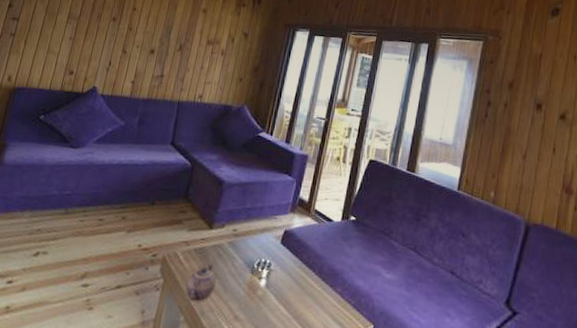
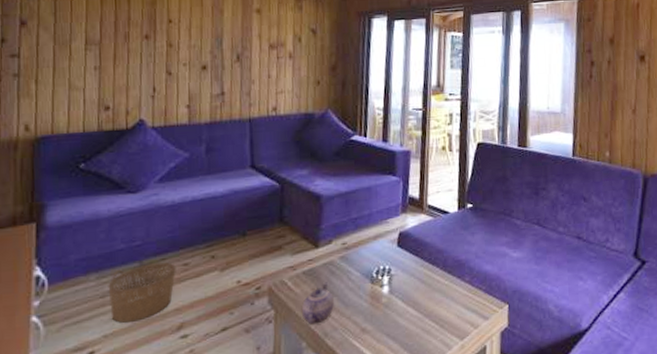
basket: none [33,212,93,263] -> present [108,261,176,323]

